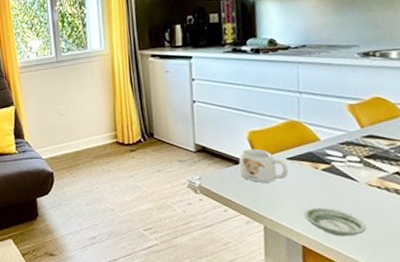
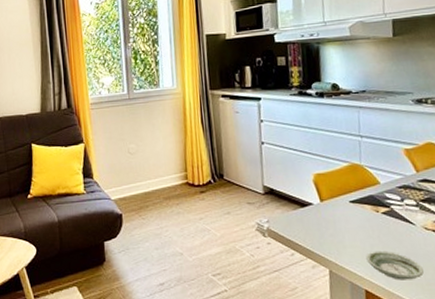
mug: present [238,148,289,183] -> none [305,191,352,226]

